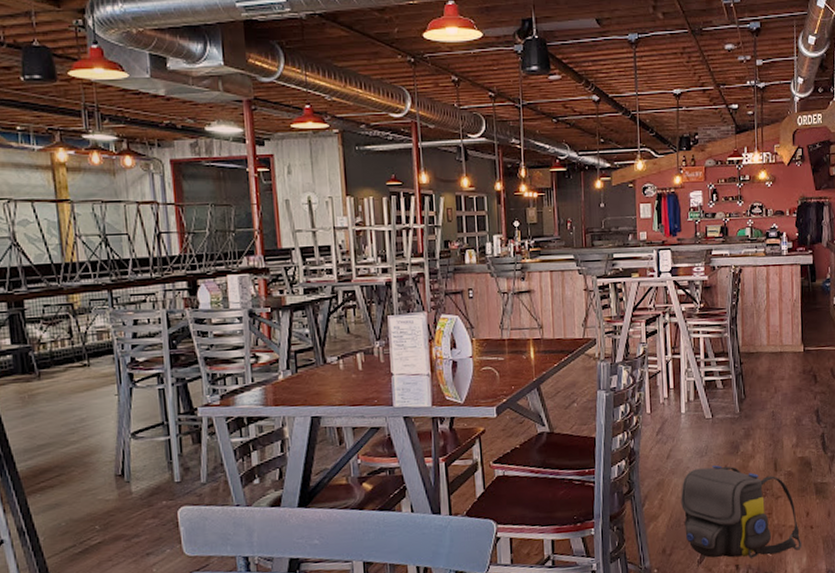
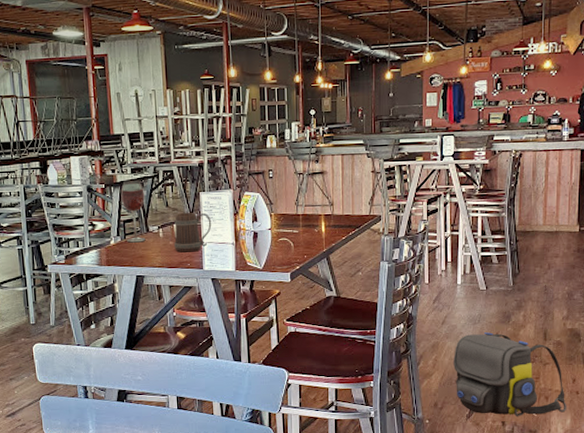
wineglass: none [290,302,323,378] -> present [120,180,146,243]
beer mug: none [357,339,403,387] -> present [173,212,212,253]

